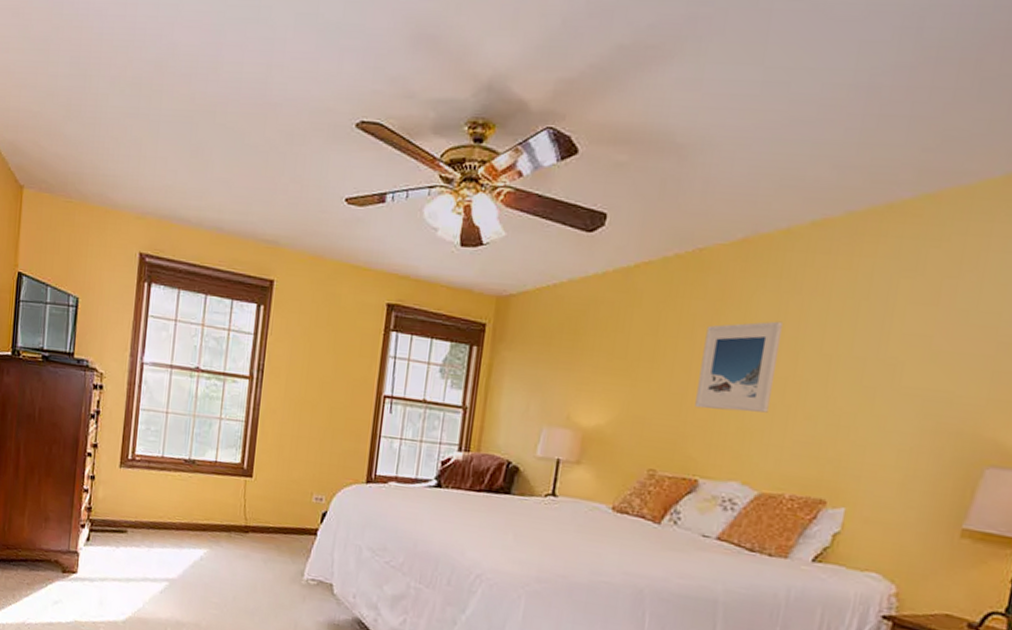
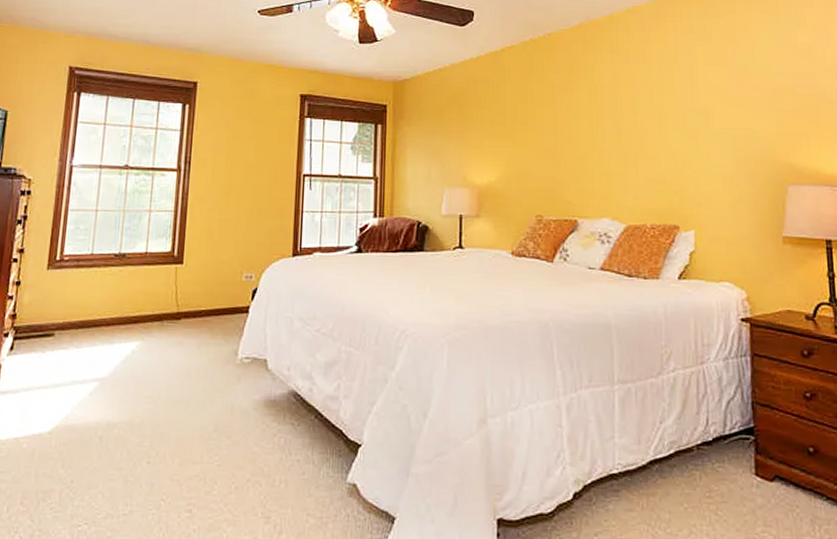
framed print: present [695,321,783,413] -> none [564,85,621,160]

